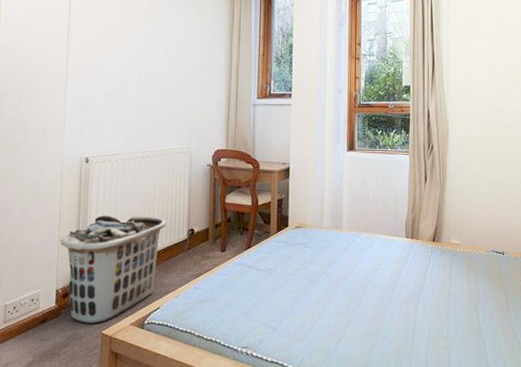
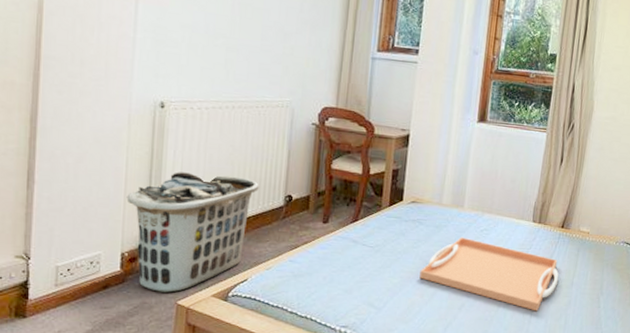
serving tray: none [308,256,436,324] -> present [419,237,559,312]

